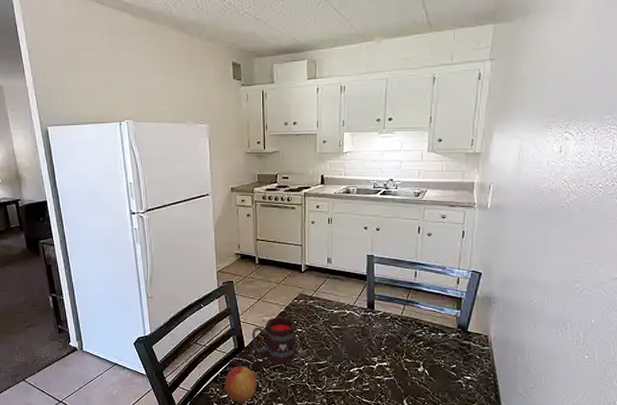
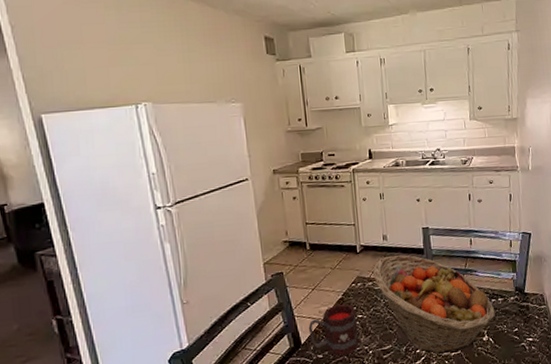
fruit basket: none [315,278,434,378] -> present [373,254,496,354]

